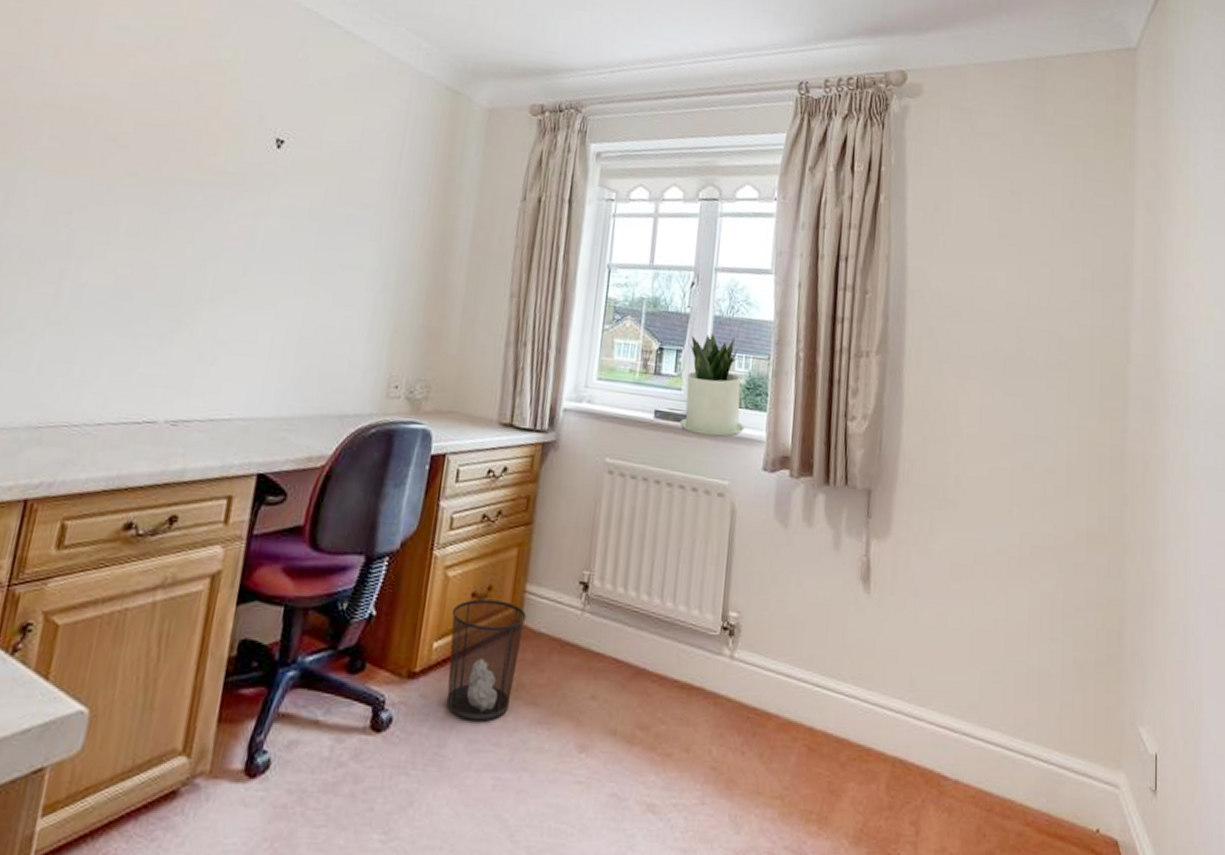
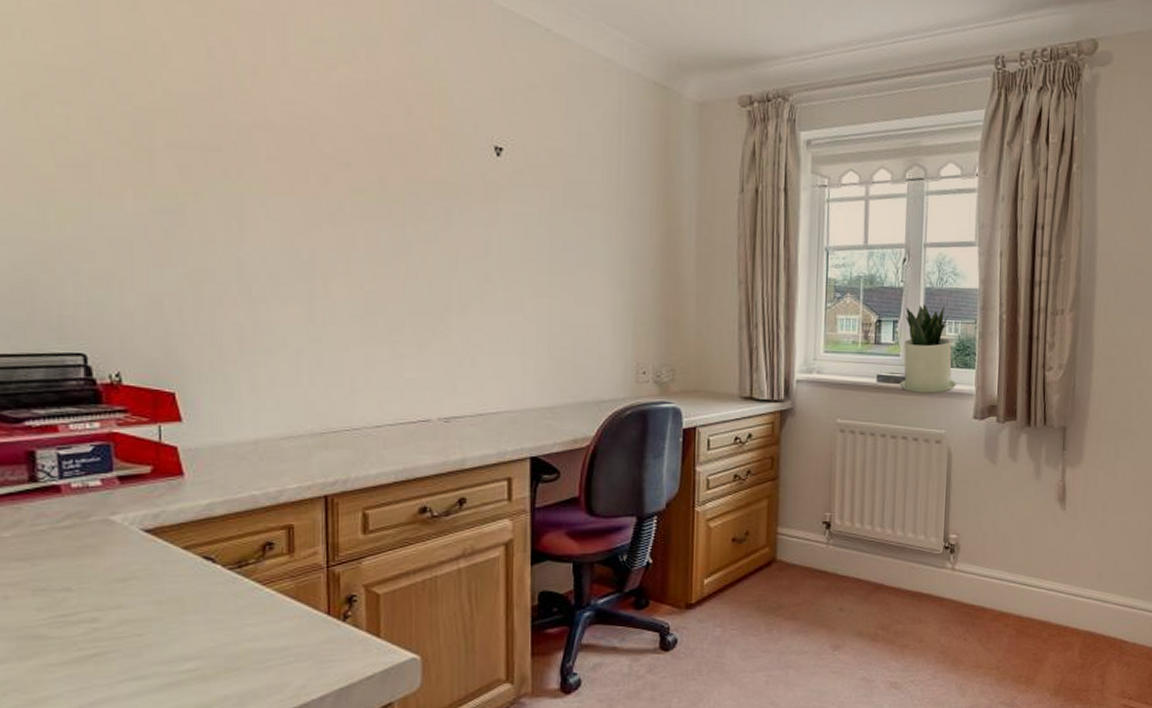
waste bin: present [446,599,527,722] -> none [717,542,780,636]

